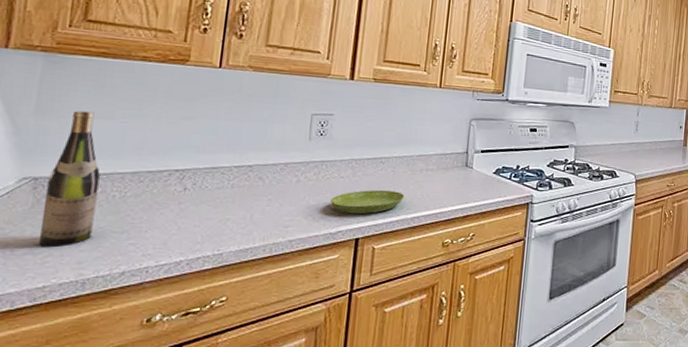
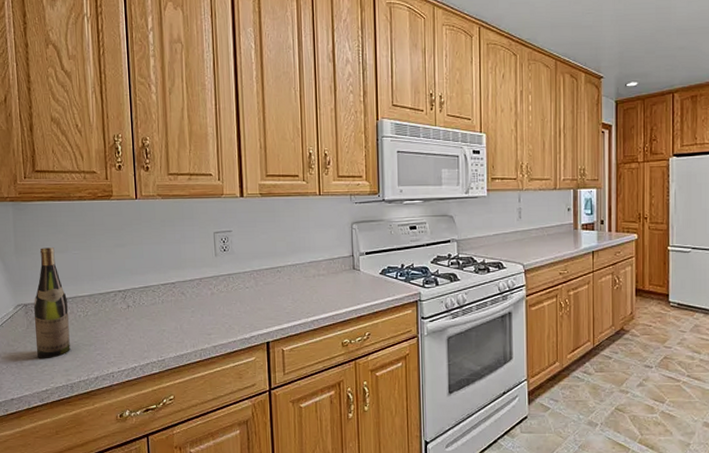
saucer: present [330,189,405,214] -> none [241,296,303,319]

